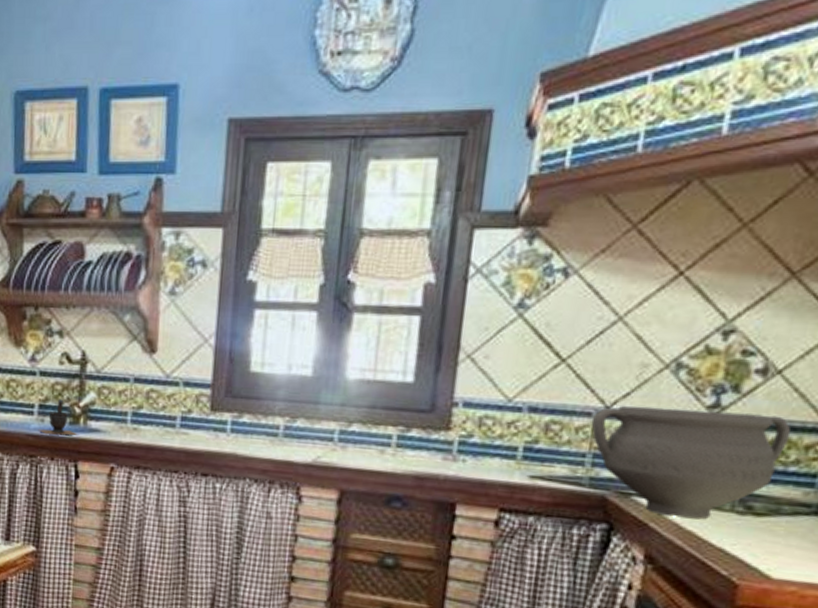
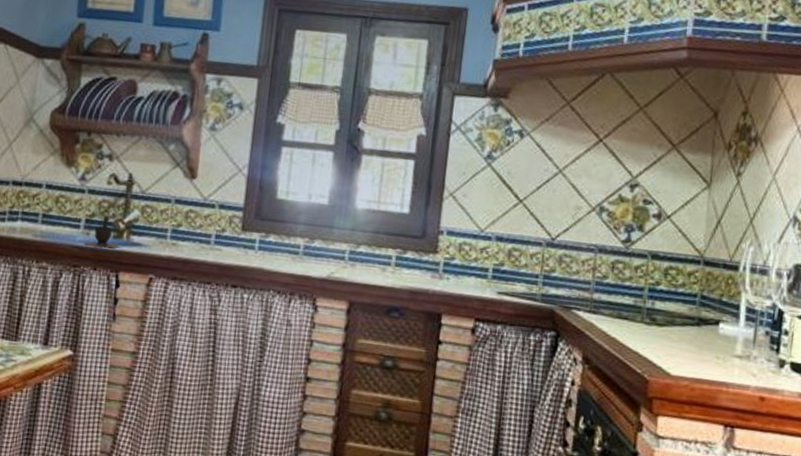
ceramic pot: present [591,405,791,520] -> none [541,238,679,329]

